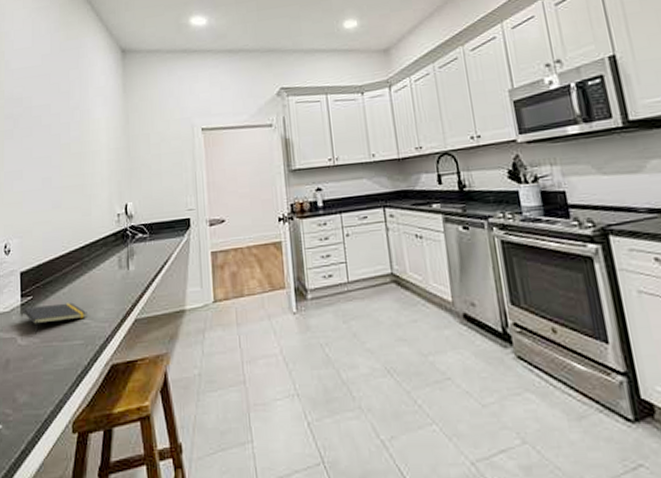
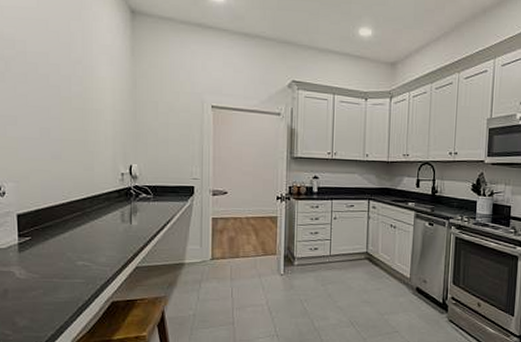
notepad: present [23,302,87,334] -> none [21,246,89,271]

